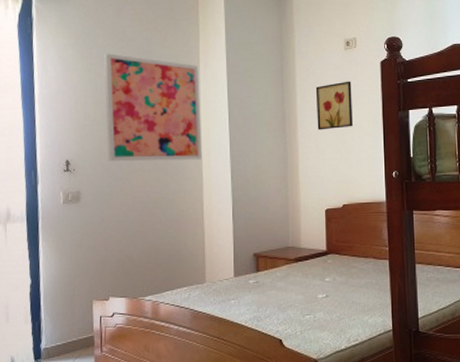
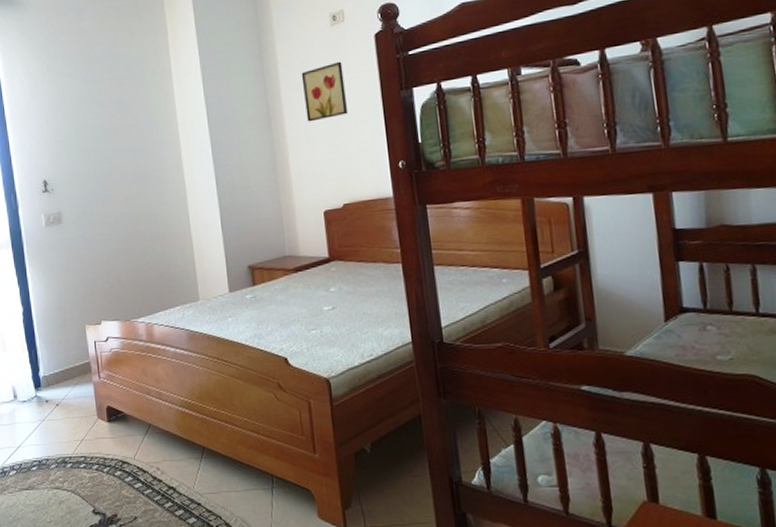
wall art: present [103,53,202,162] -> none [69,61,183,177]

